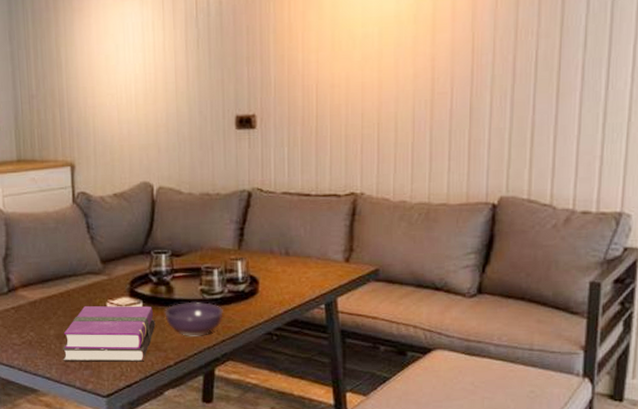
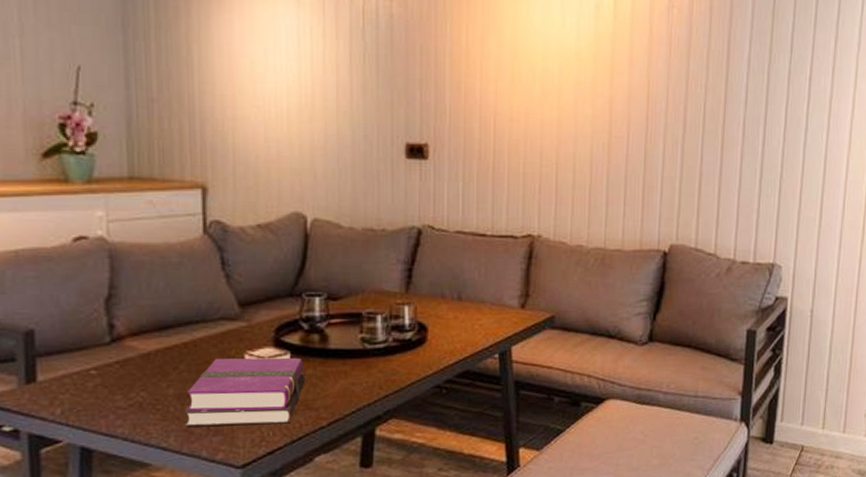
bowl: present [164,301,223,336] -> none [317,352,387,392]

